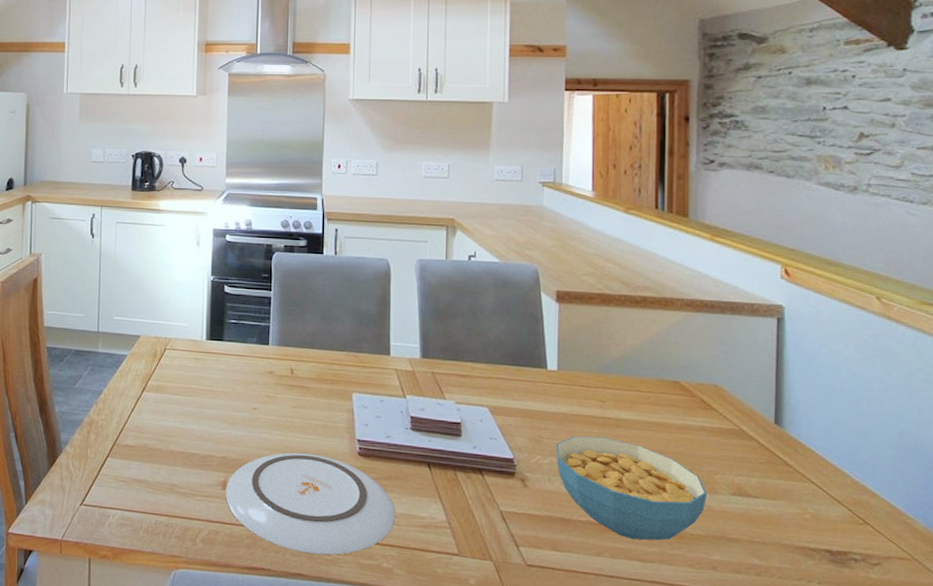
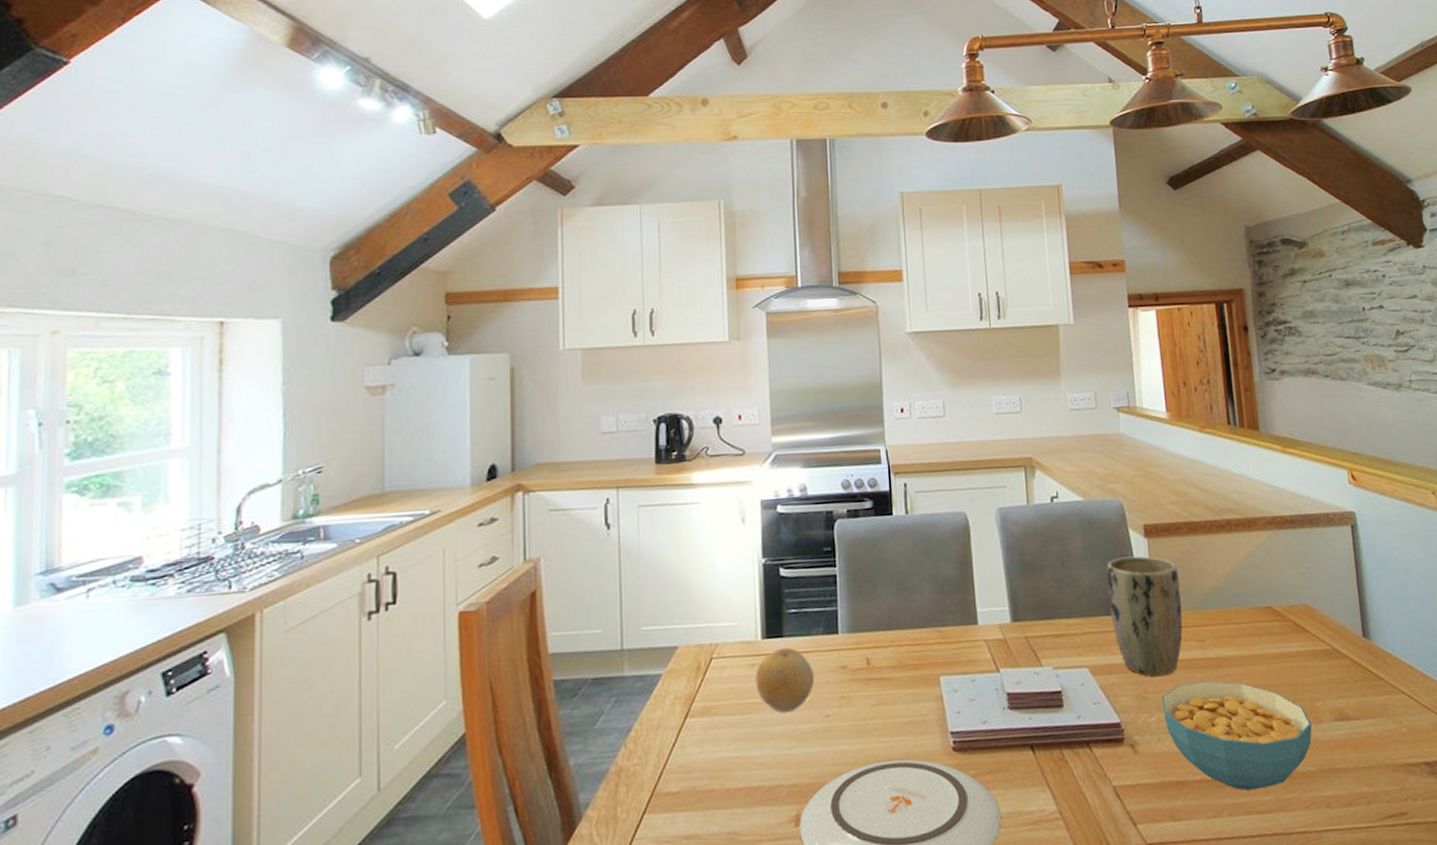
fruit: none [199,349,247,400] -> present [755,647,815,713]
plant pot: none [514,316,587,426] -> present [1107,556,1183,677]

